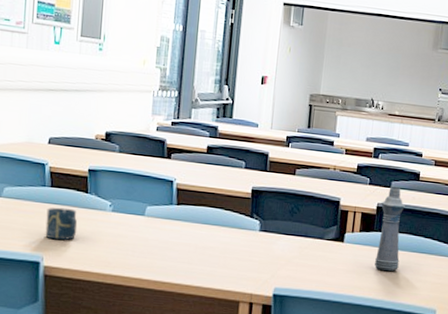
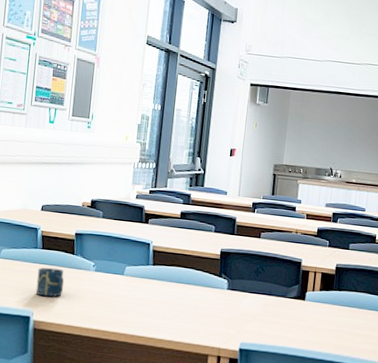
bottle: present [375,187,405,271] -> none [334,249,363,328]

